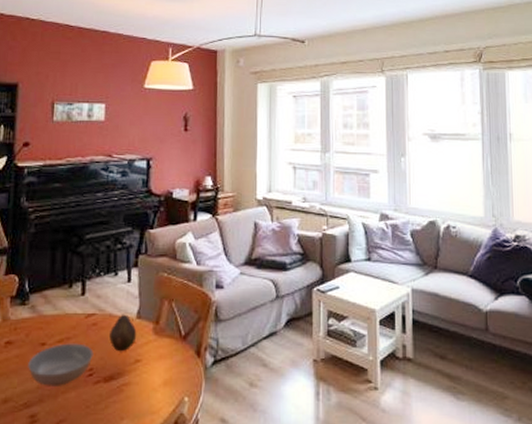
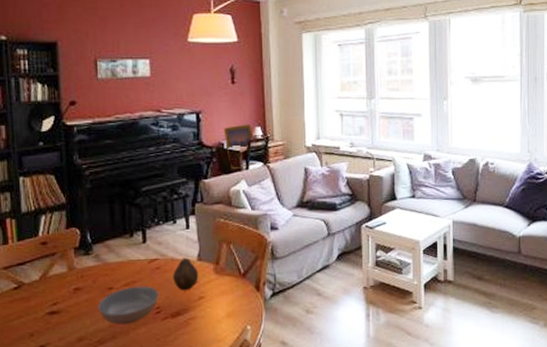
picture frame: none [173,173,206,221] -> present [223,124,258,170]

